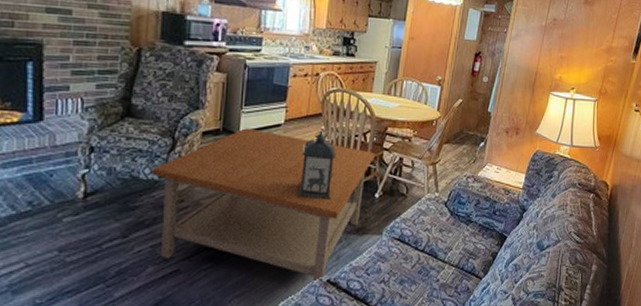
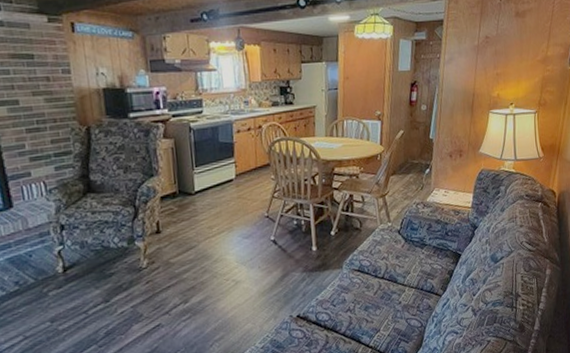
coffee table: present [152,128,375,284] -> none [120,187,326,321]
lantern: present [296,130,337,200] -> none [256,179,291,245]

